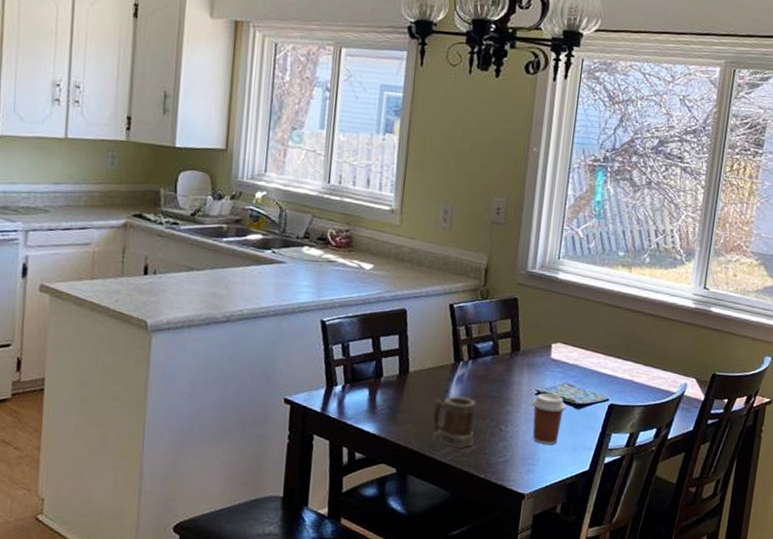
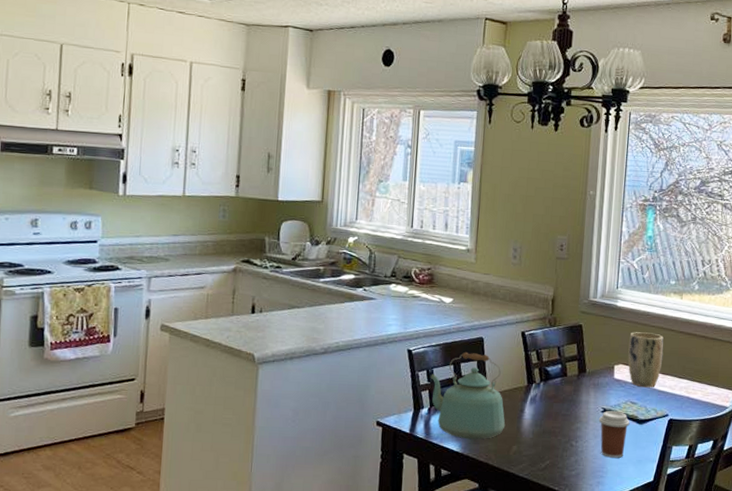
kettle: none [345,324,428,422] -> present [430,351,506,440]
mug: present [432,396,477,448] -> none [509,415,549,463]
plant pot: none [567,307,608,370] -> present [628,332,664,388]

